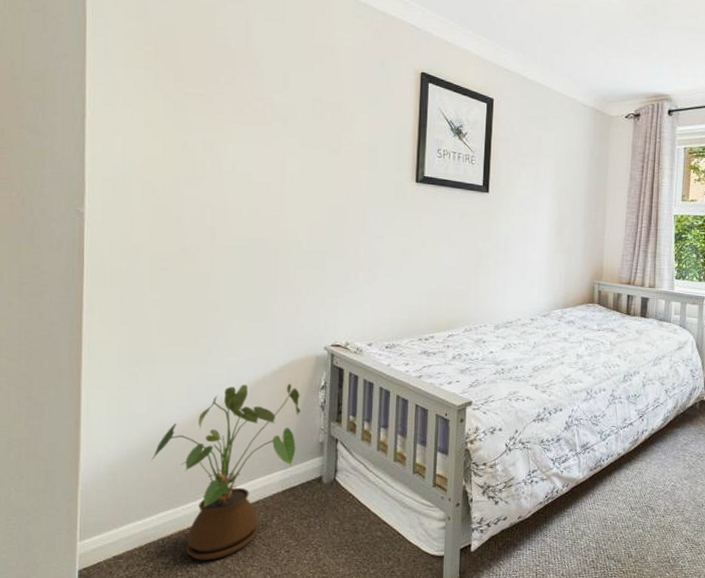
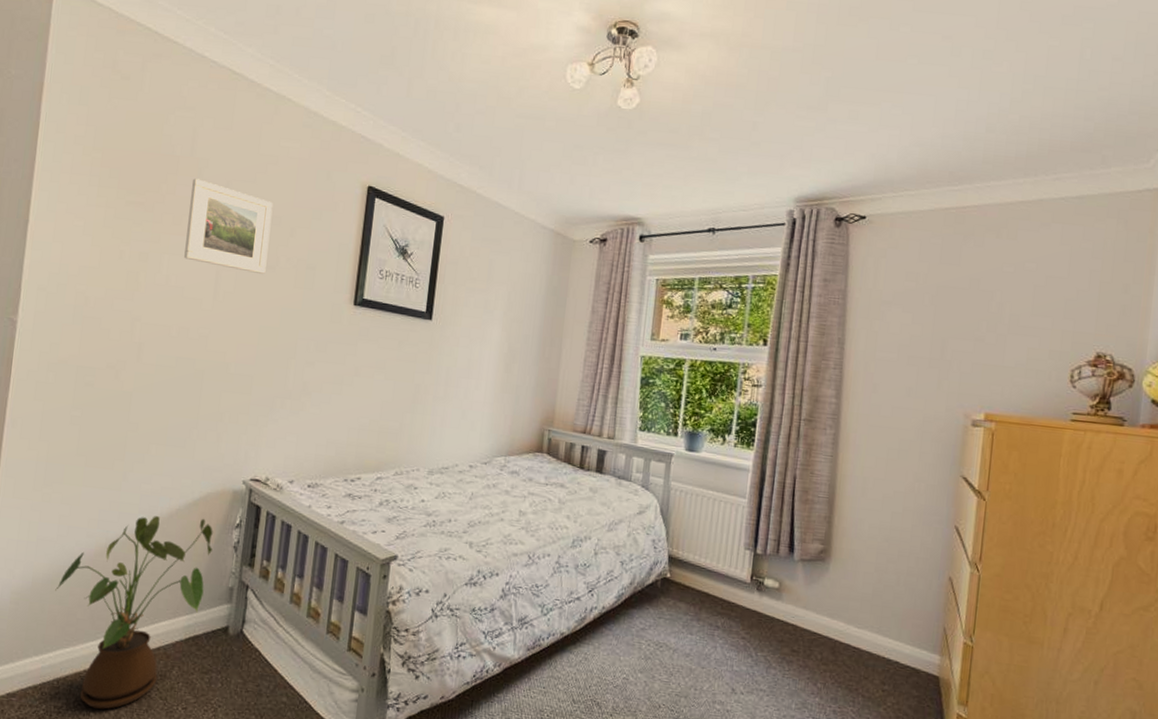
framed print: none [248,69,332,157] -> present [184,178,274,274]

